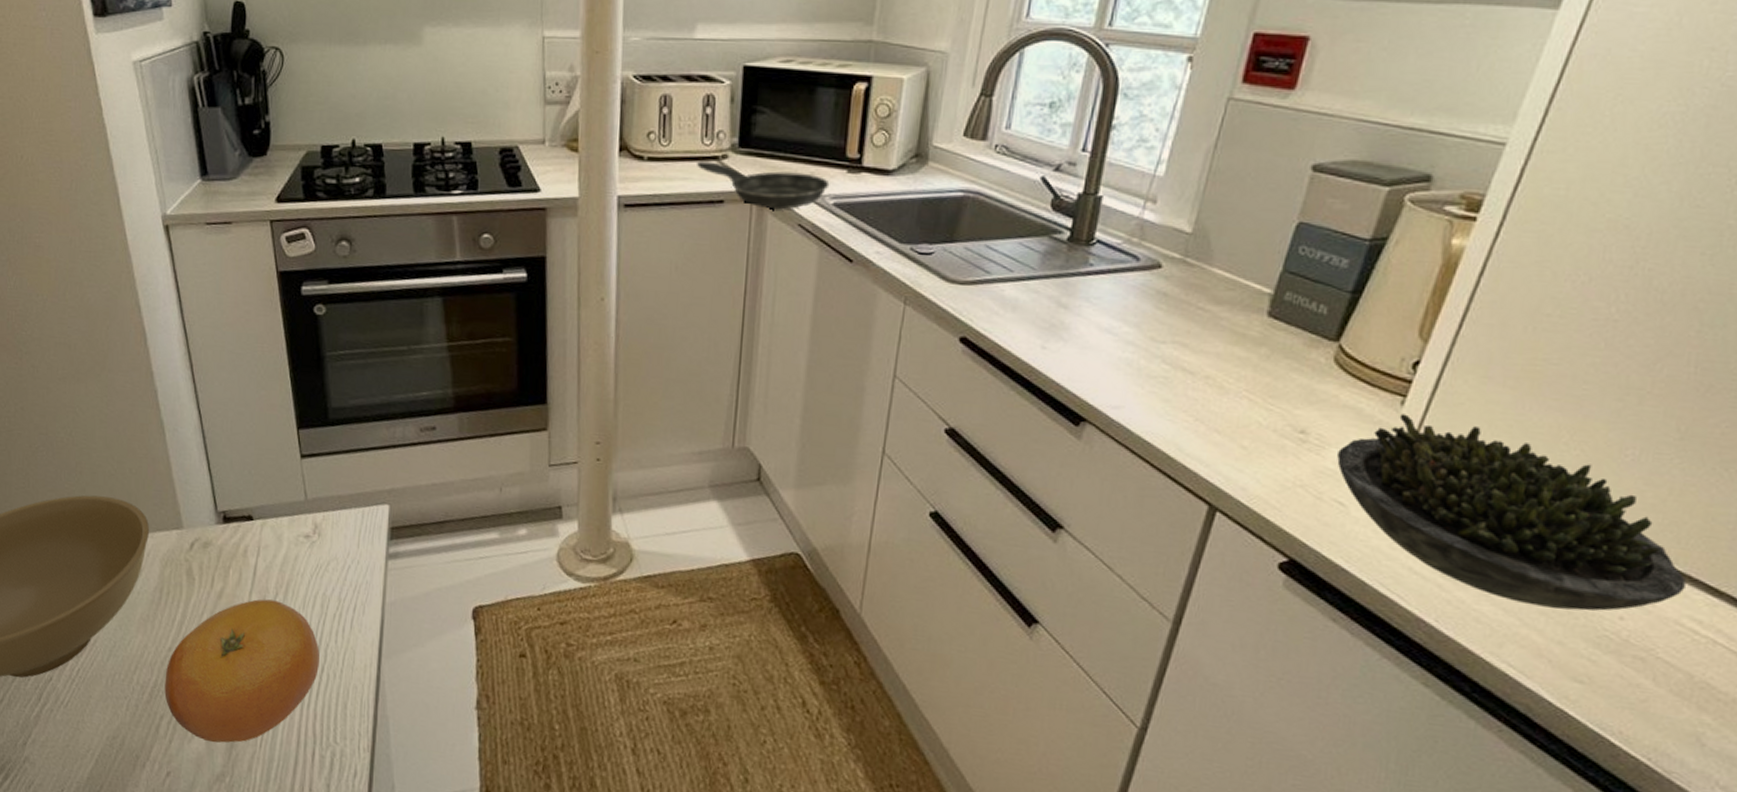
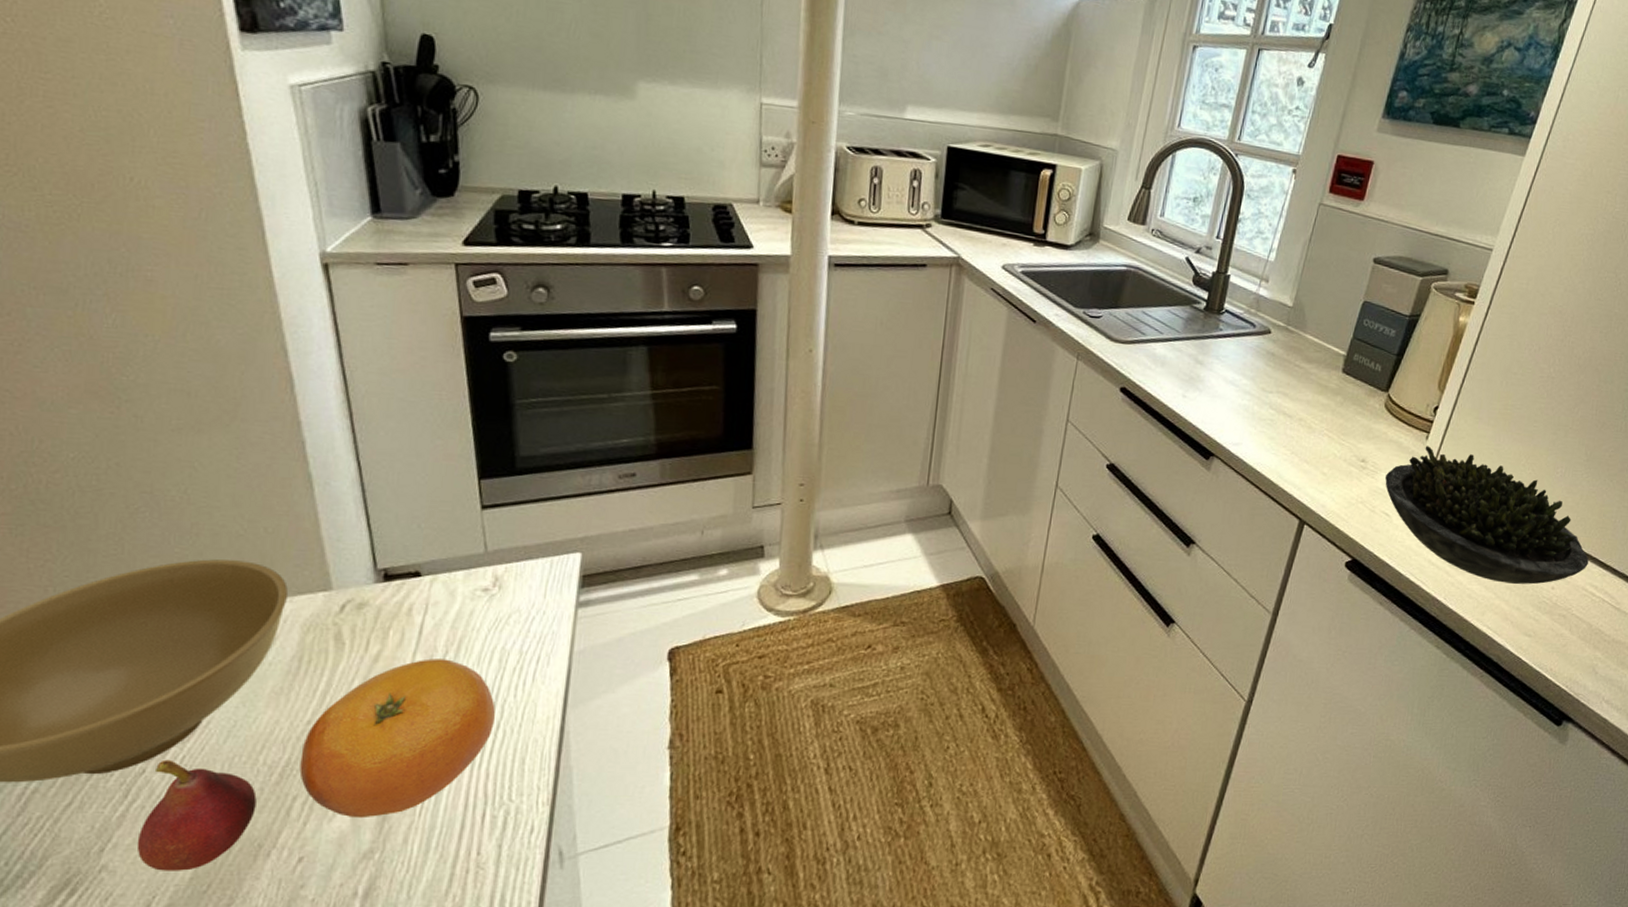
fruit: none [48,670,133,771] -> present [136,759,257,871]
frying pan: present [697,161,830,210] -> none [903,228,1019,275]

